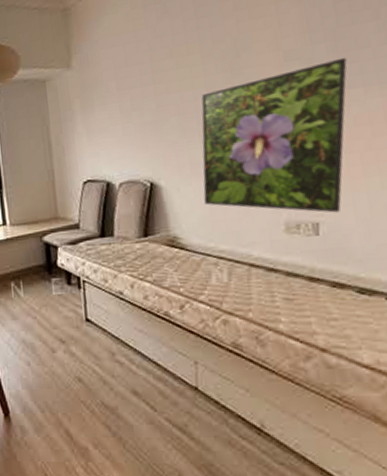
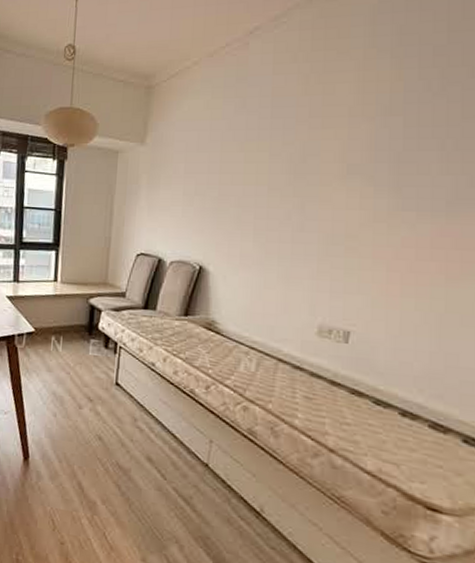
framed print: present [201,57,347,213] -> none [247,180,406,325]

